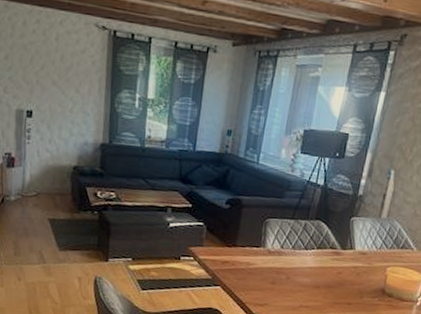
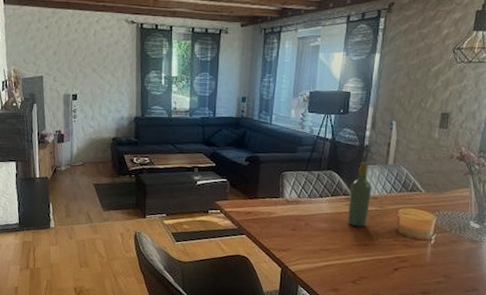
wine bottle: none [331,213,362,285] -> present [347,162,372,227]

